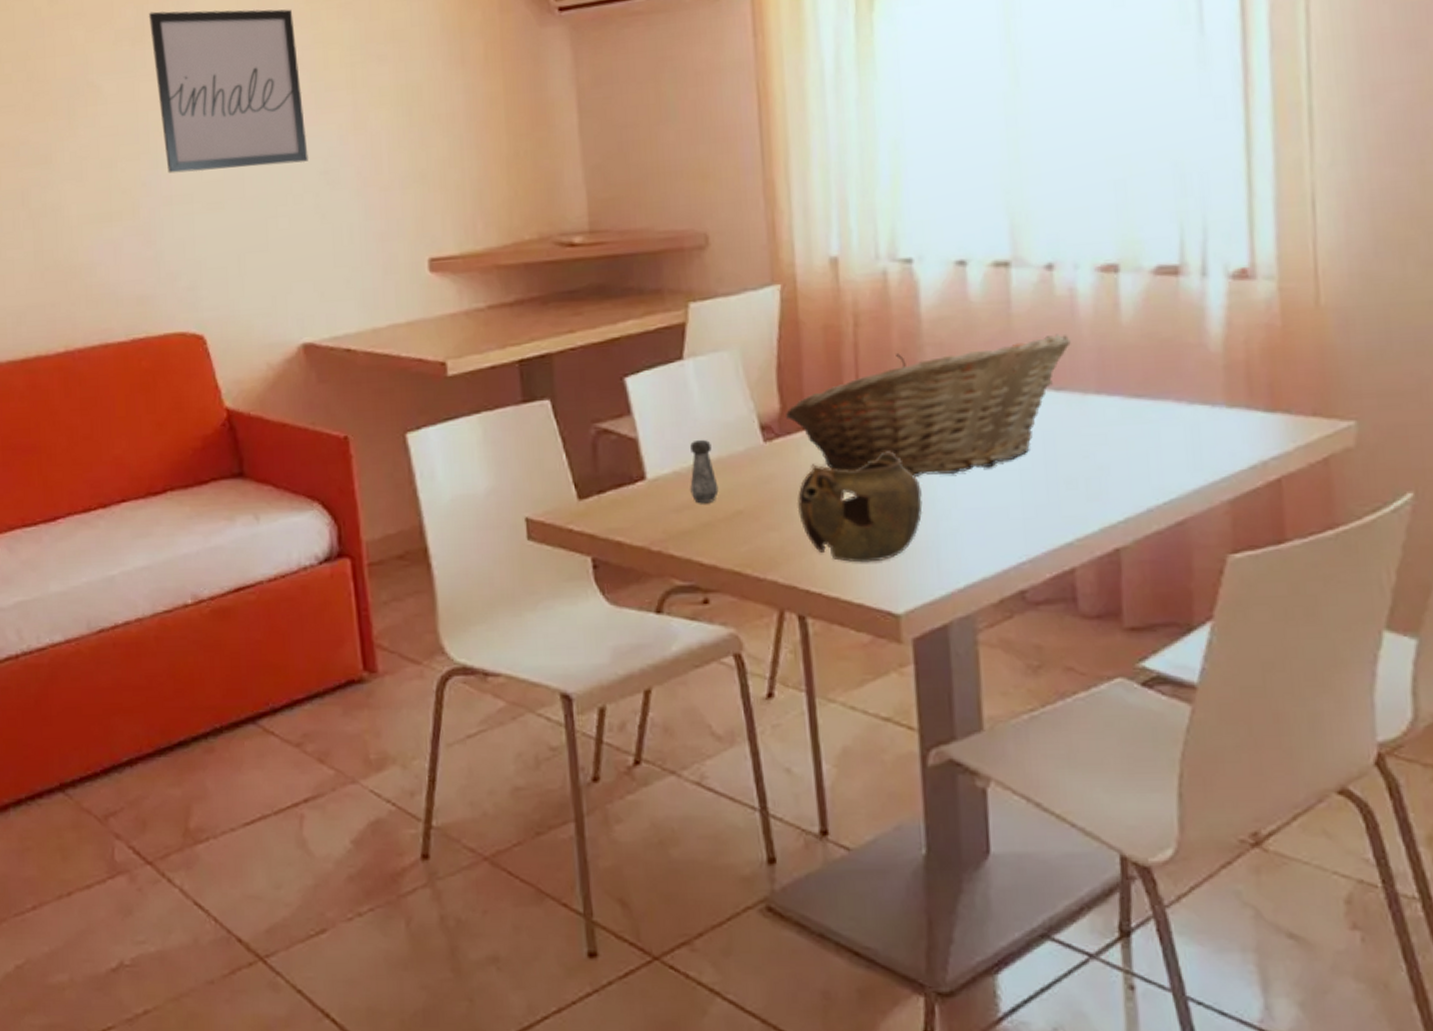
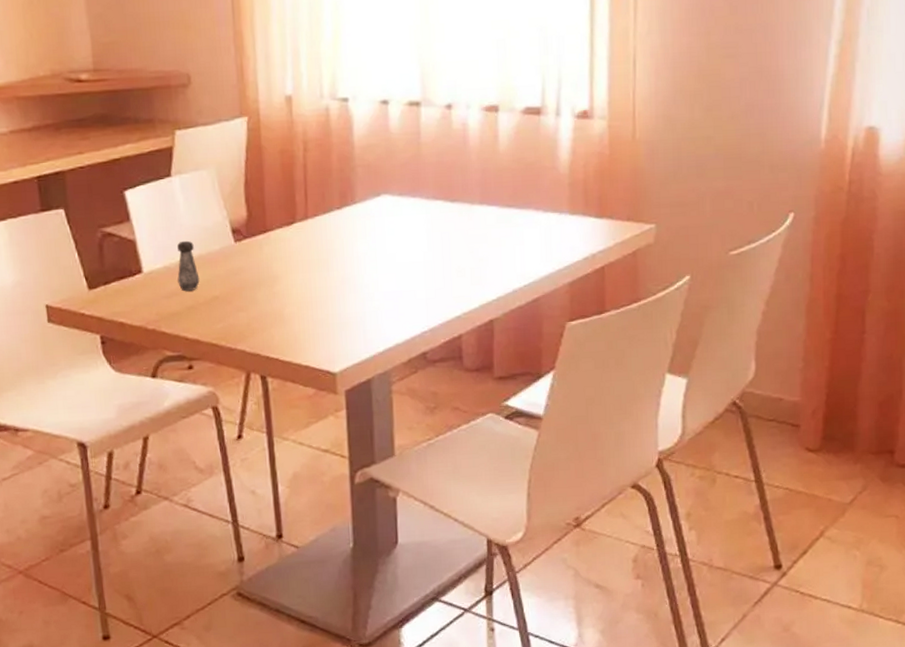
fruit basket: present [786,334,1071,477] -> none [251,158,463,268]
teapot: present [797,451,923,563] -> none [260,248,354,335]

